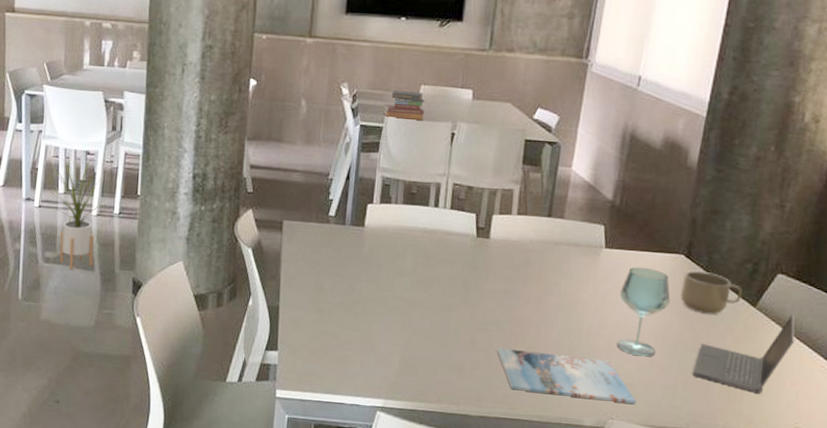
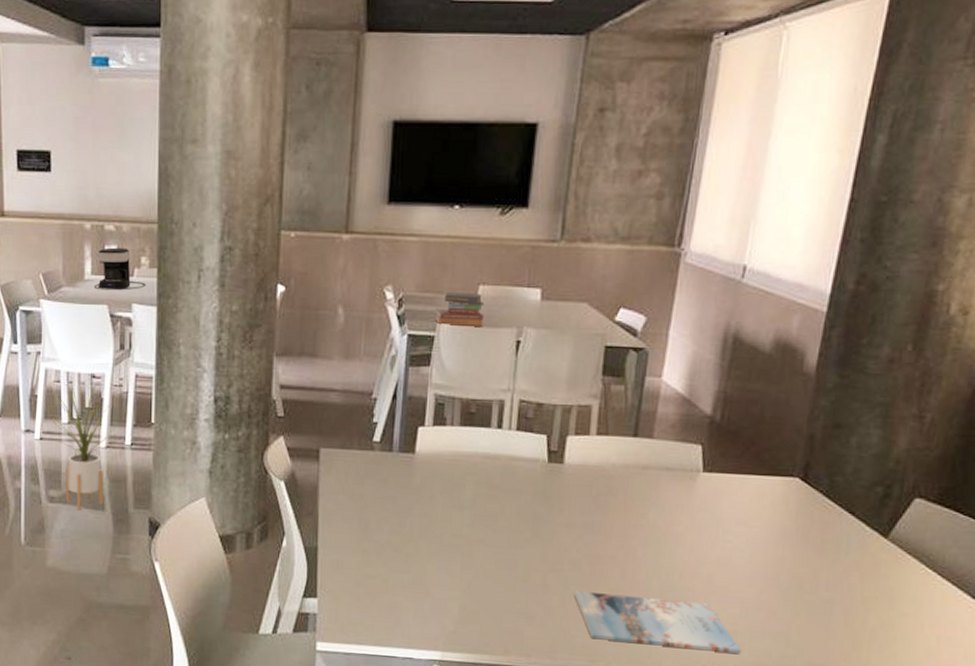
coffee maker: none [92,42,136,80] -> present [95,247,145,291]
wine glass: present [616,267,670,357] -> none [717,493,782,599]
cup: present [680,270,742,313] -> none [795,496,871,546]
laptop computer: present [693,313,795,394] -> none [810,545,936,640]

